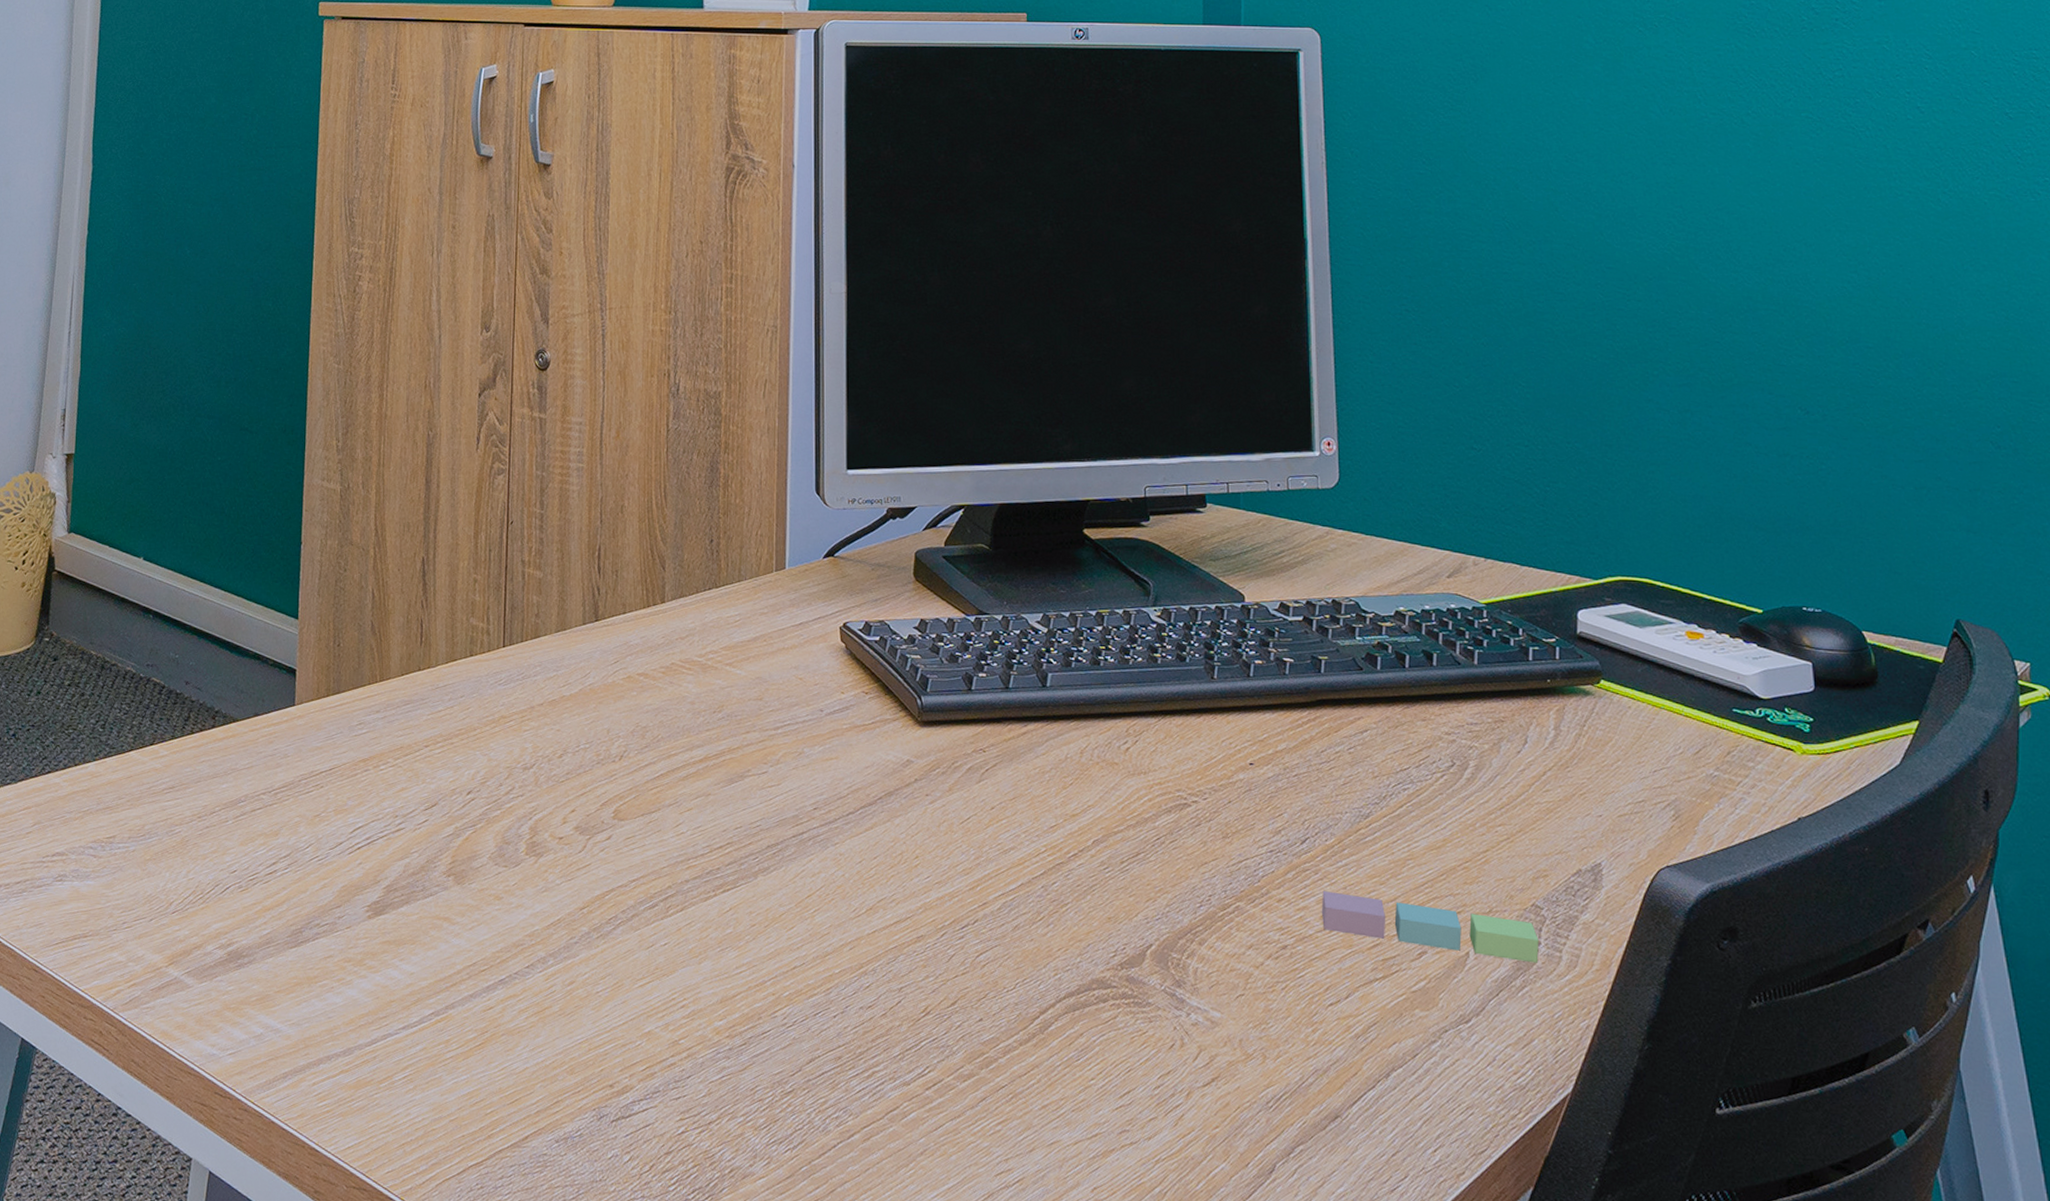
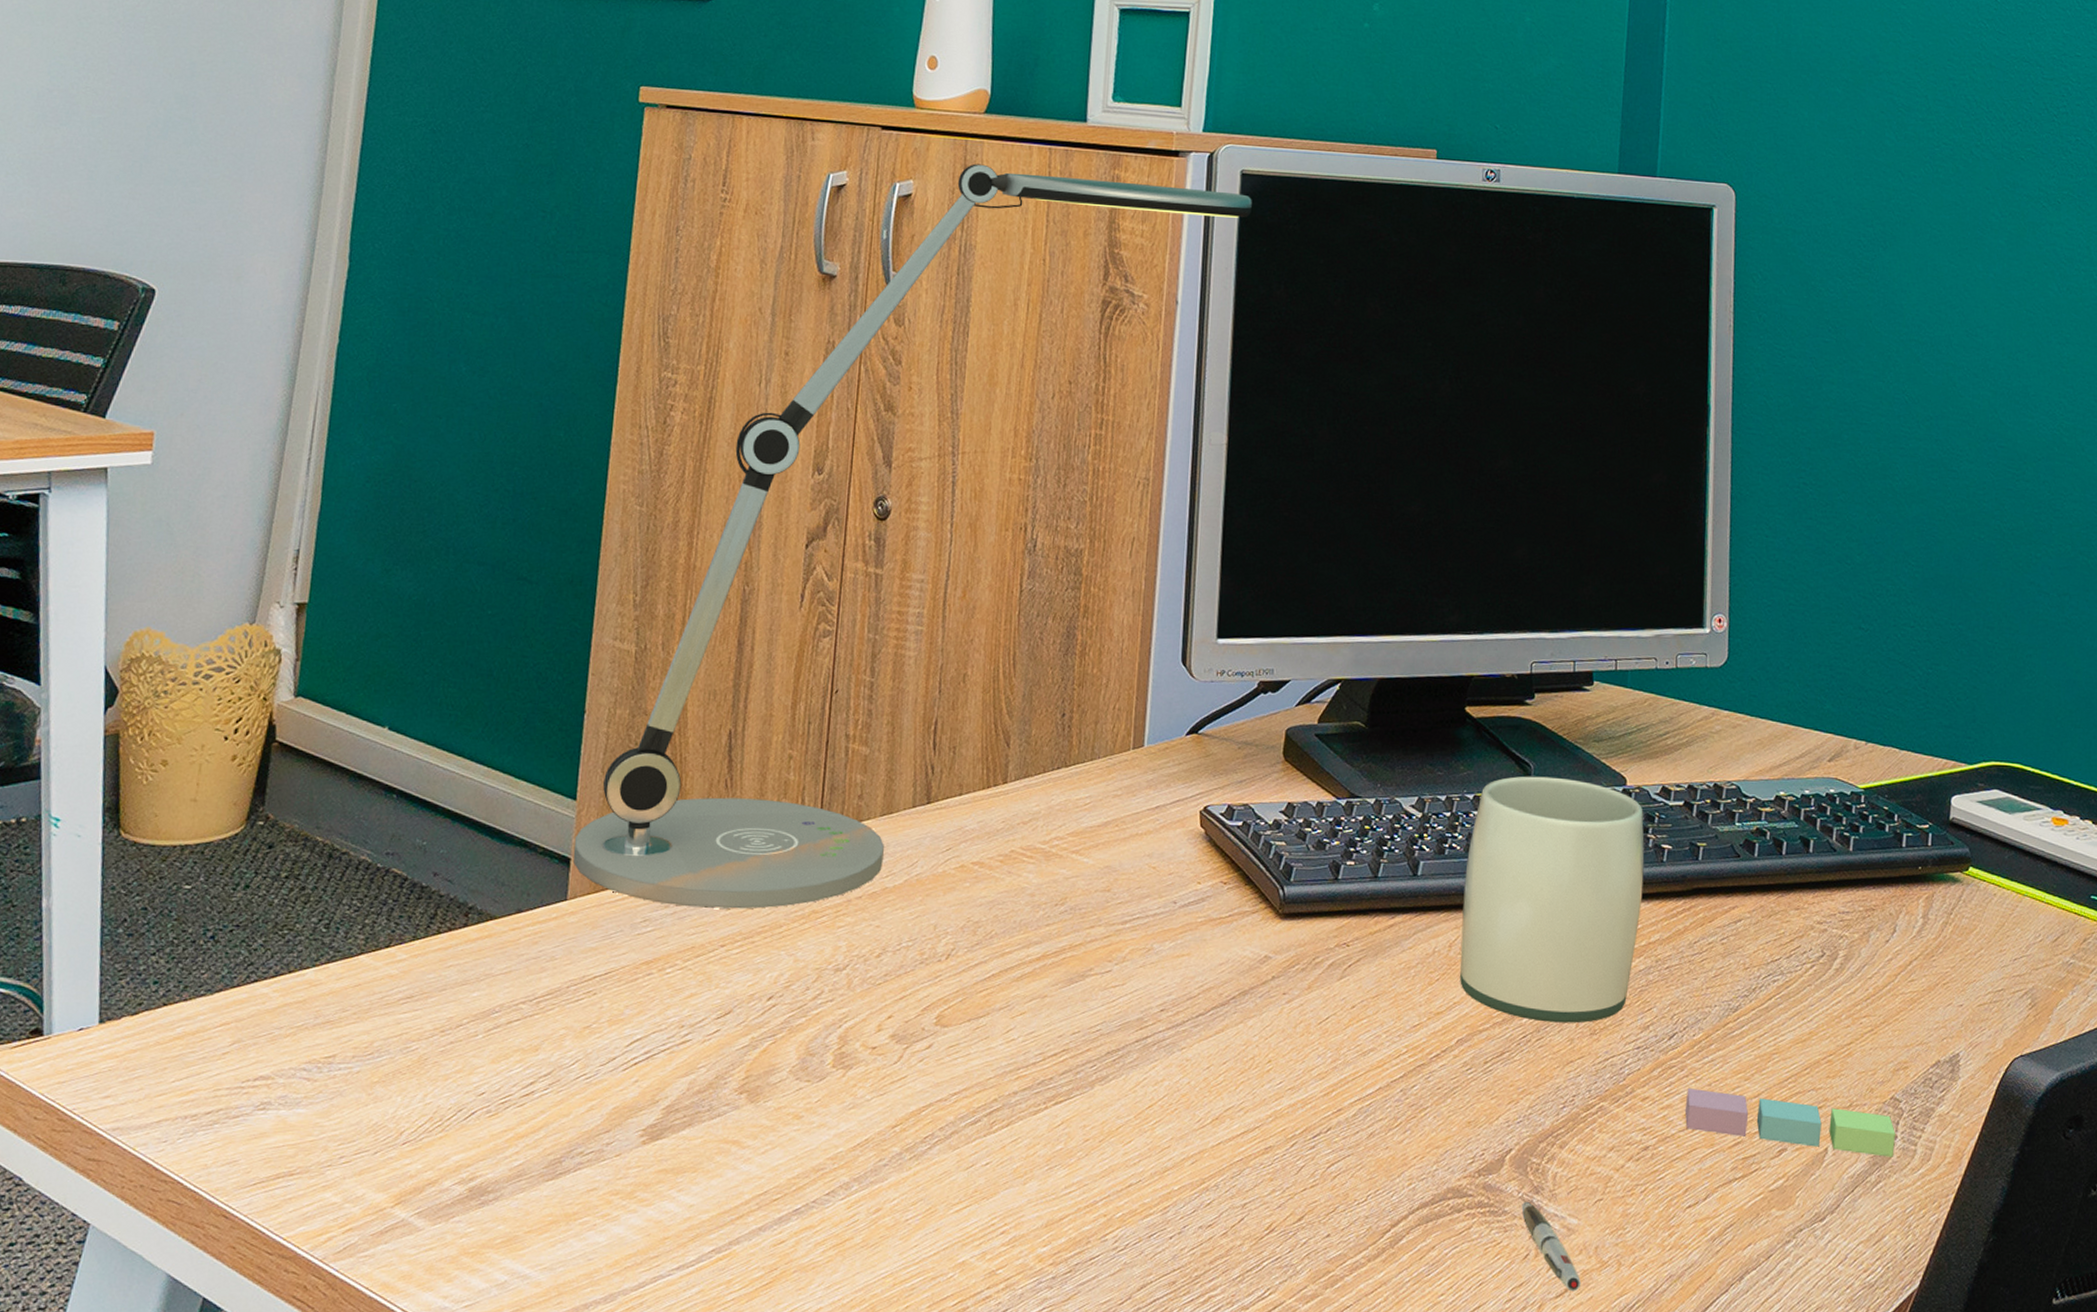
desk lamp: none [298,51,857,714] -> present [573,163,1252,909]
mug: none [1092,593,1267,827] -> present [1460,776,1645,1023]
pen: none [1165,994,1228,1082] -> present [1521,1201,1582,1292]

